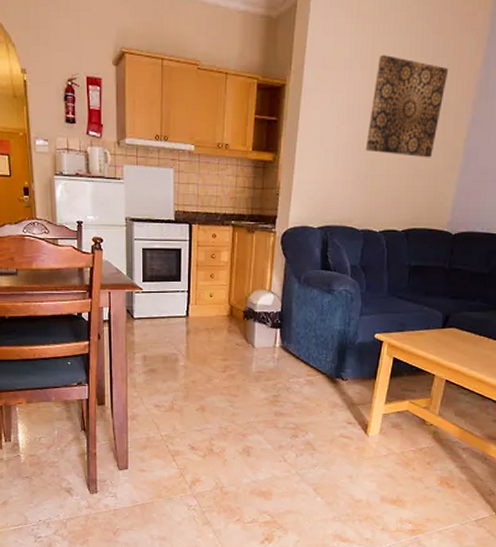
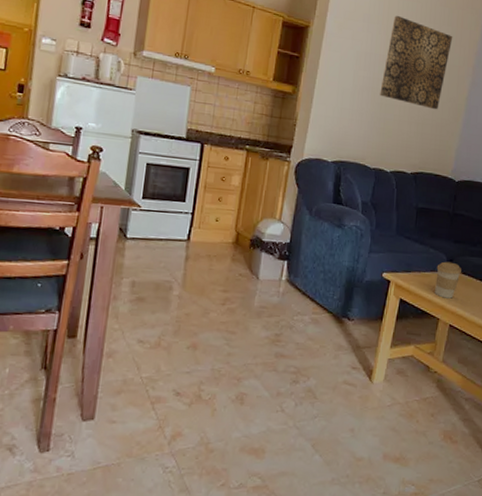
coffee cup: none [430,318,459,355] -> present [435,261,461,299]

